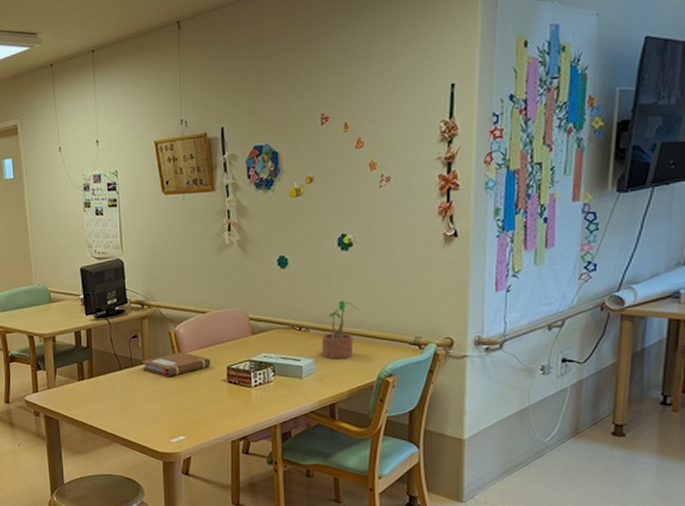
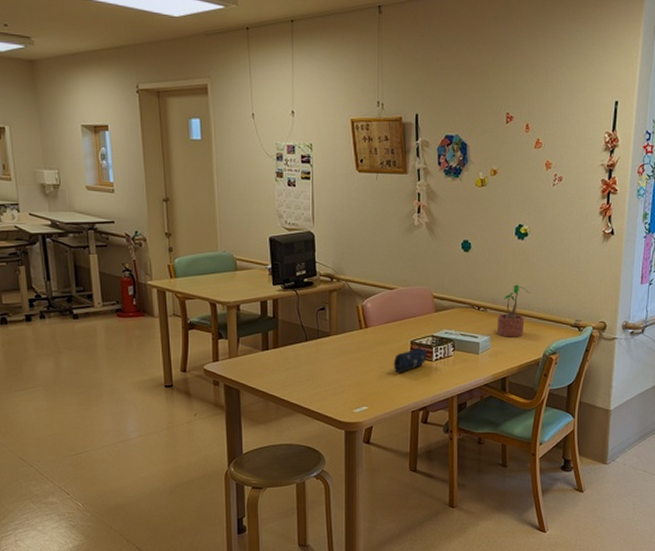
notebook: present [141,352,211,377] -> none [328,325,396,350]
pencil case: none [209,373,246,401] -> present [393,347,428,373]

